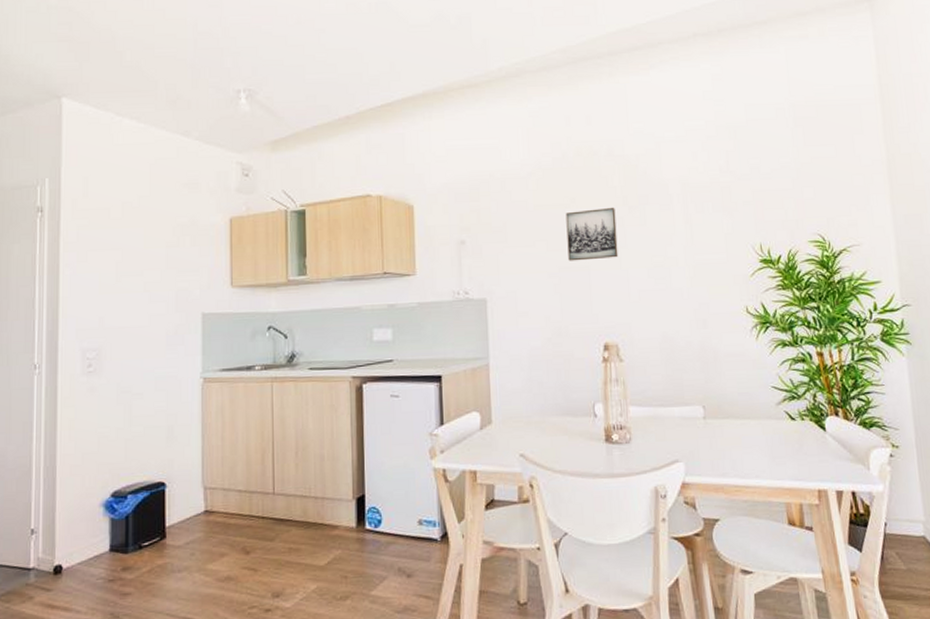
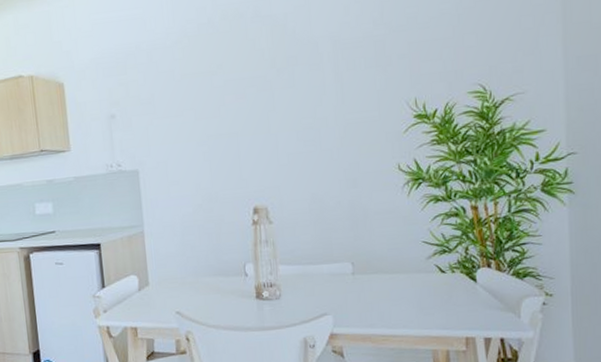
wall art: present [565,207,618,261] -> none [213,70,267,129]

